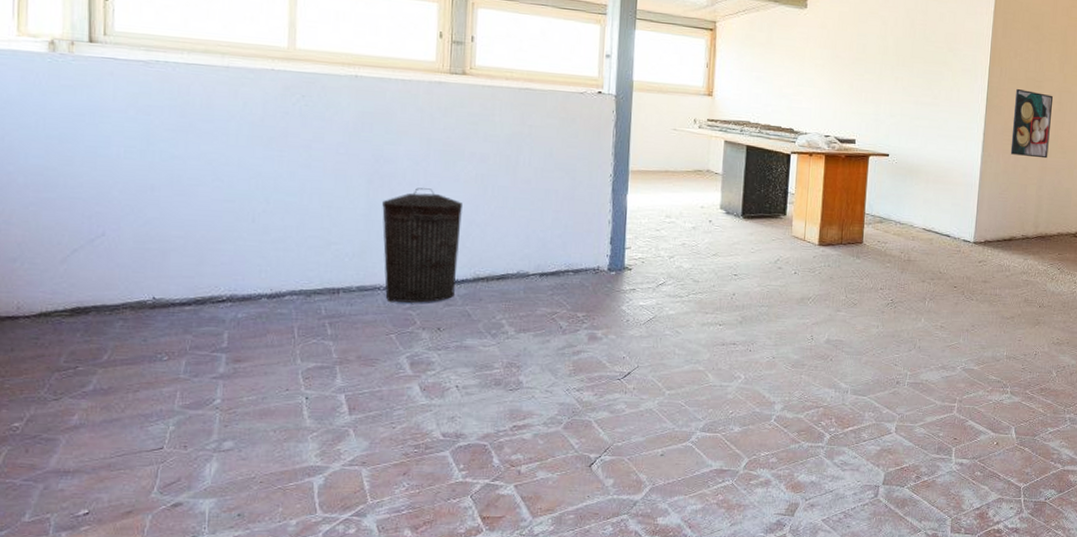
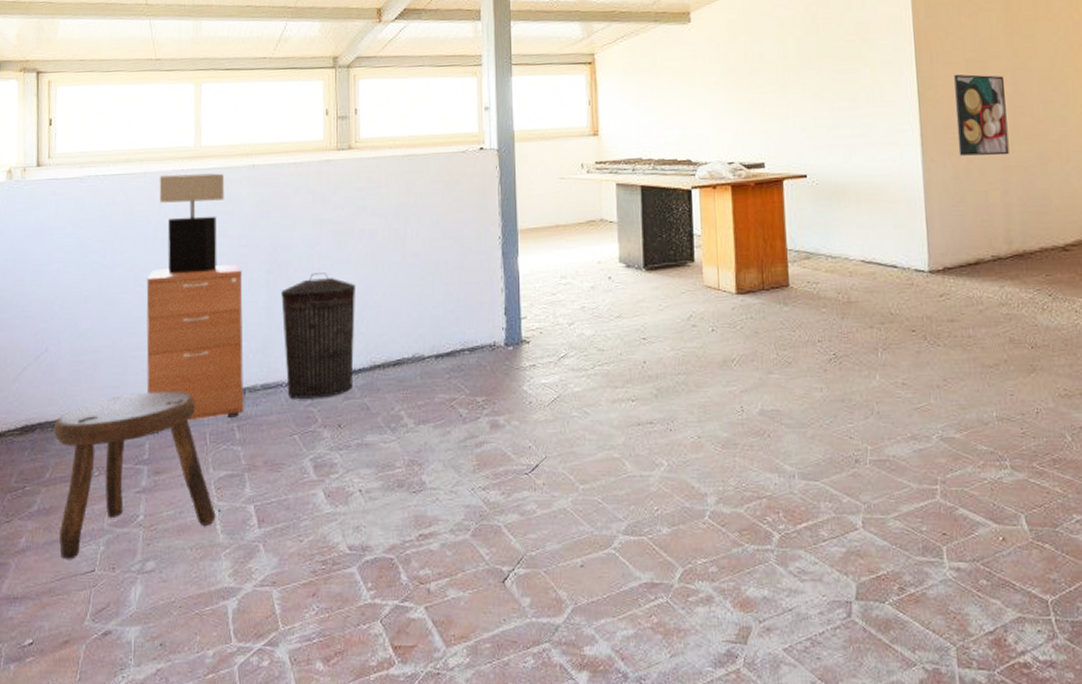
stool: none [112,284,303,438] -> present [53,391,216,560]
drawer unit: none [226,166,339,315] -> present [146,263,244,421]
table lamp: none [244,72,323,175] -> present [159,173,225,274]

